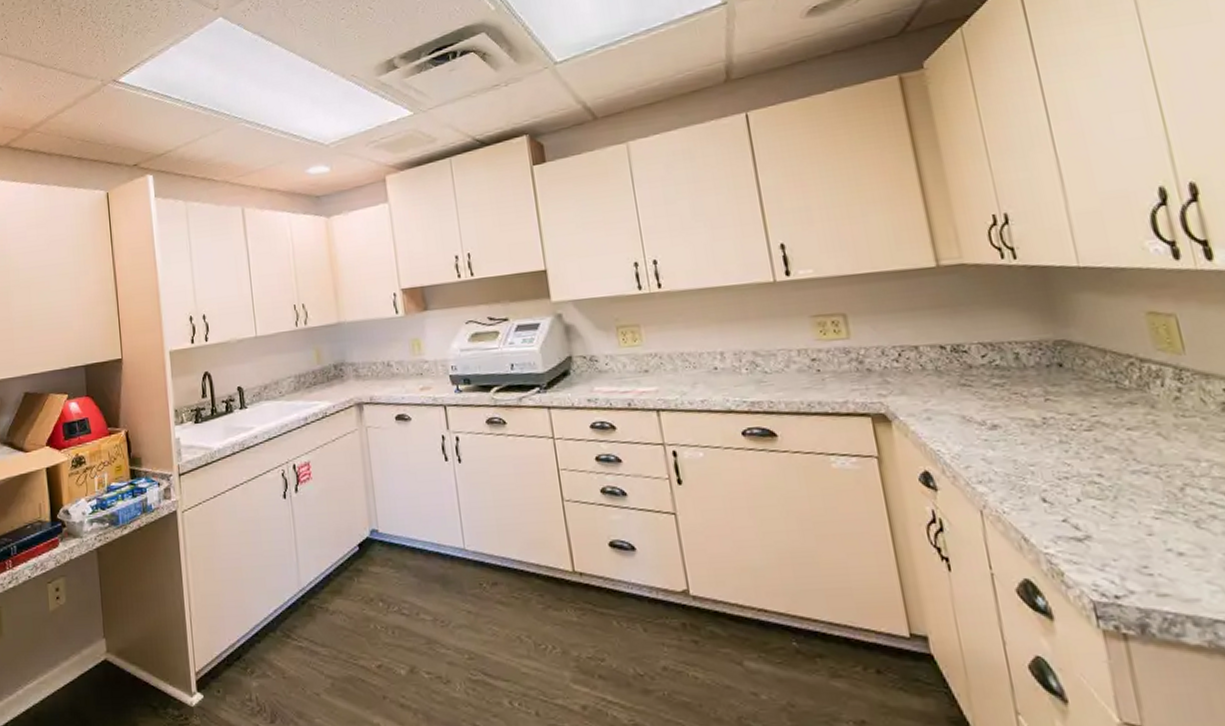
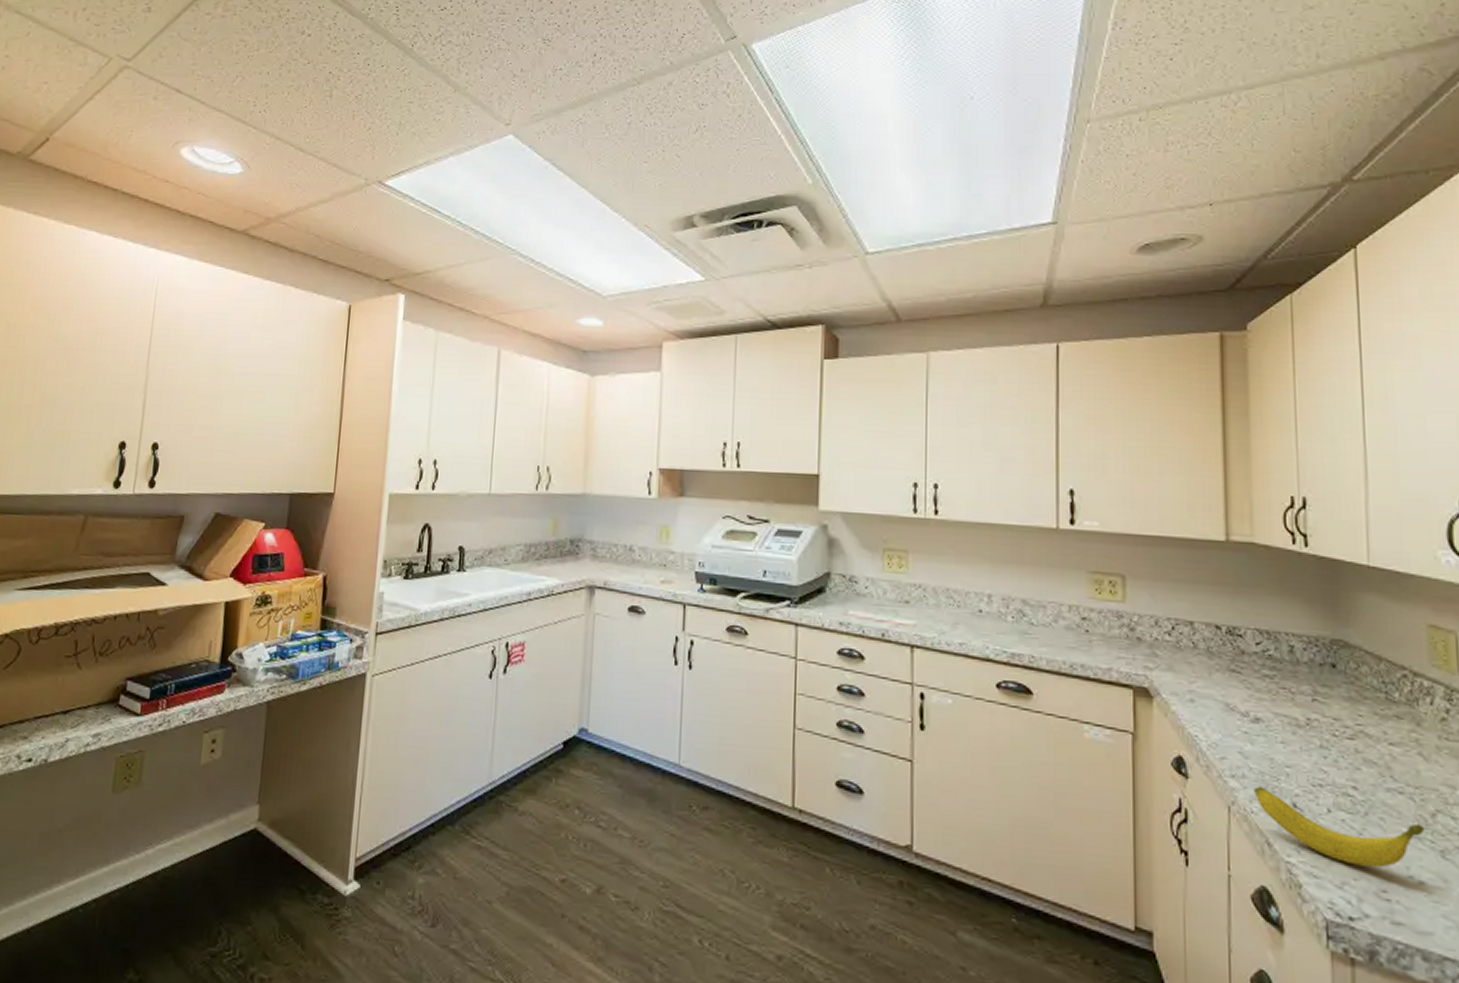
banana: none [1002,487,1177,547] -> present [1254,786,1426,868]

